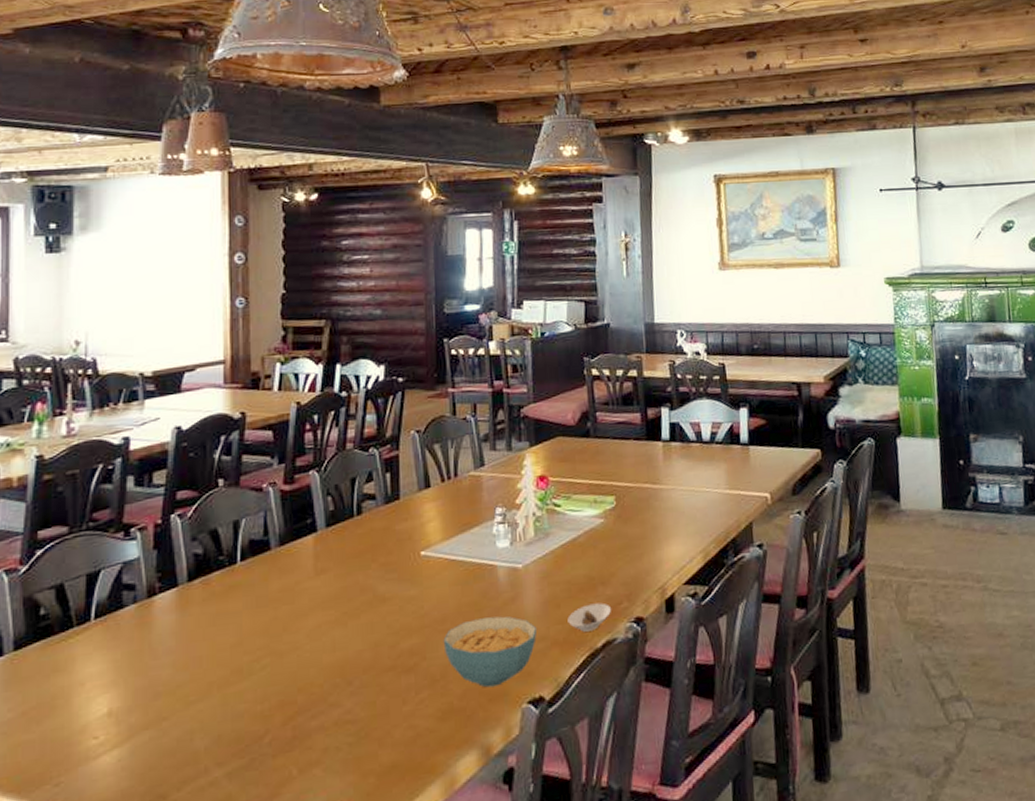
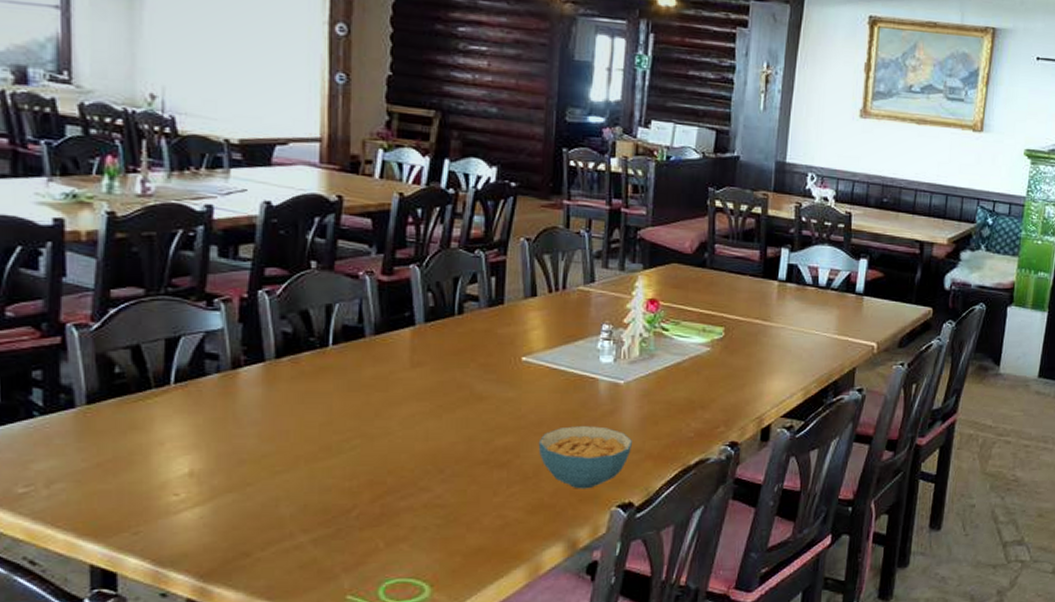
saucer: present [567,603,611,632] -> none [664,425,707,449]

